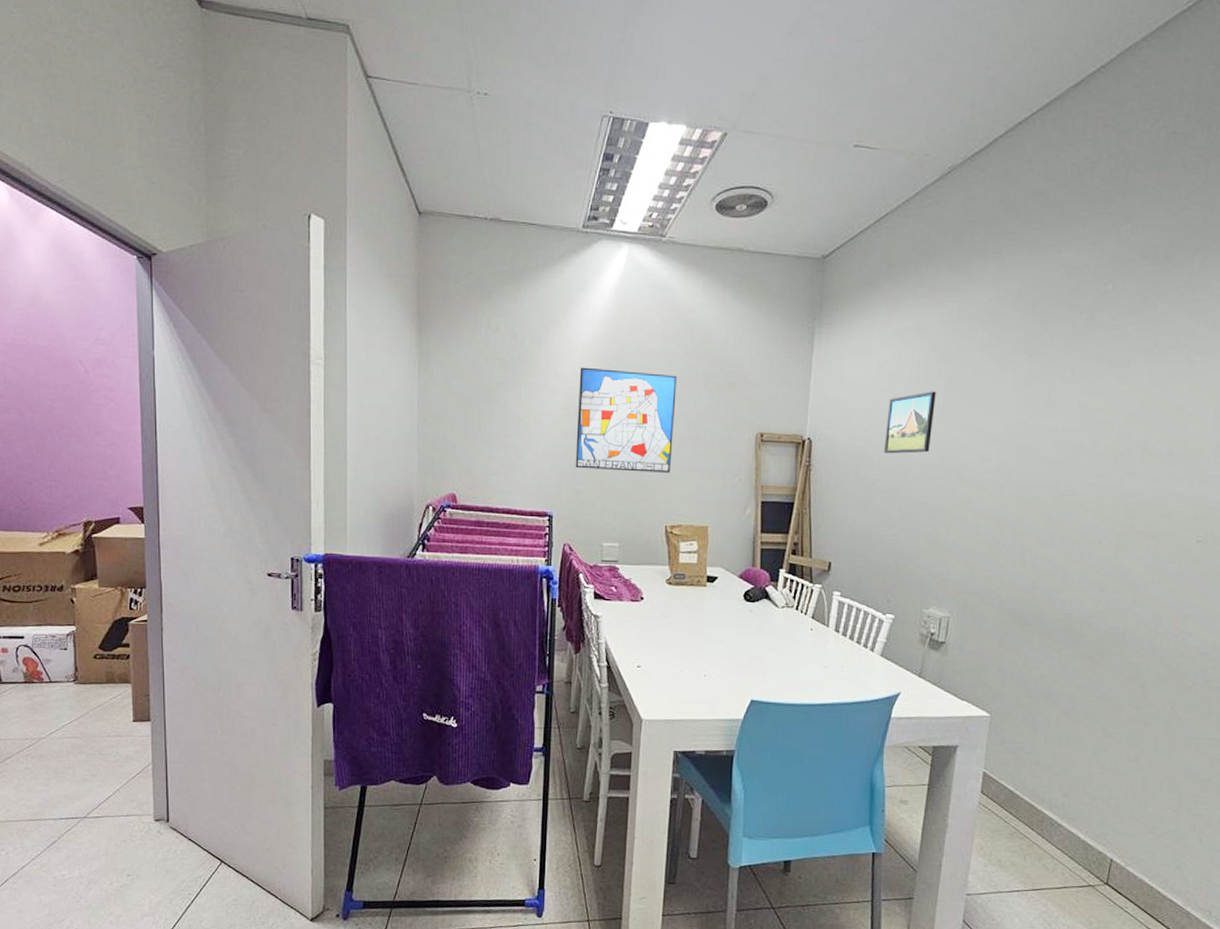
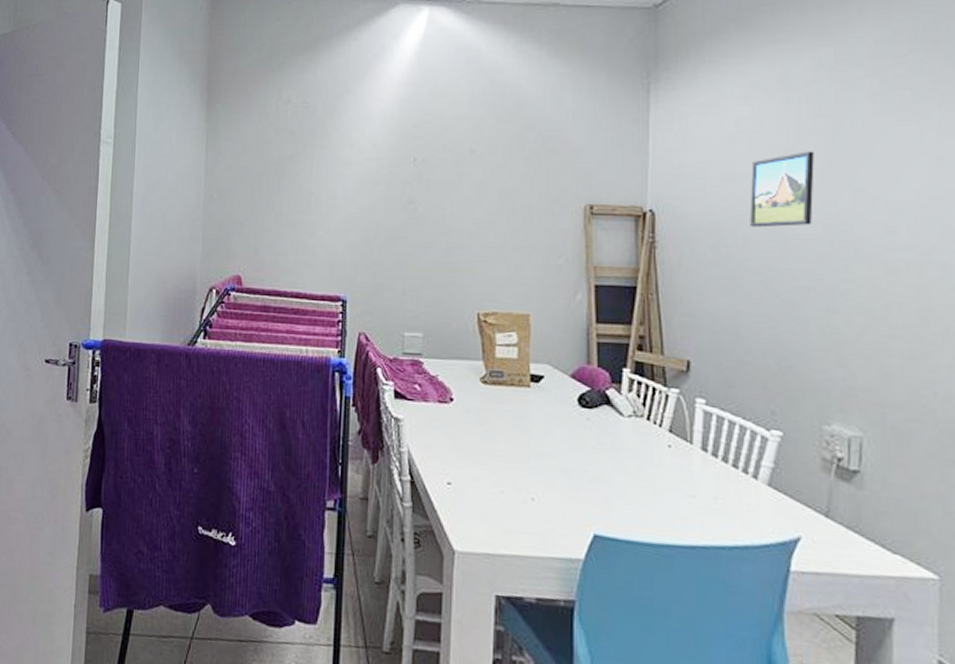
wall art: present [575,367,677,473] -> none [372,137,487,252]

